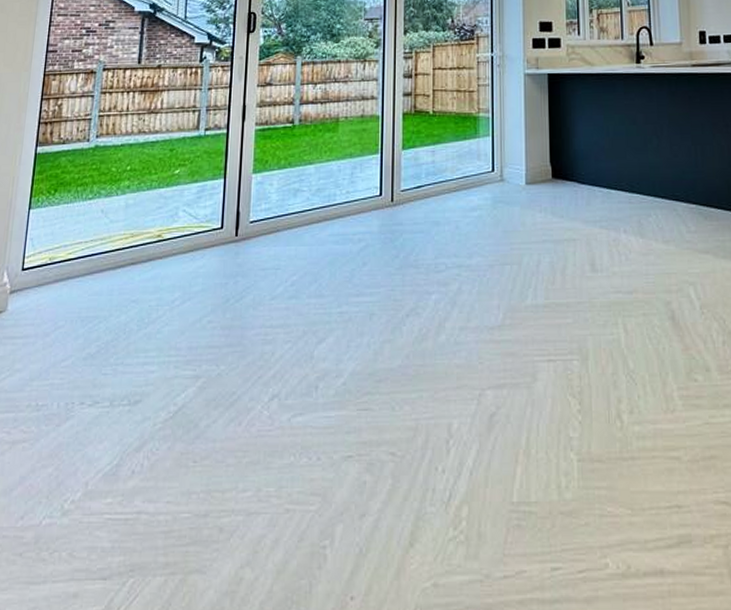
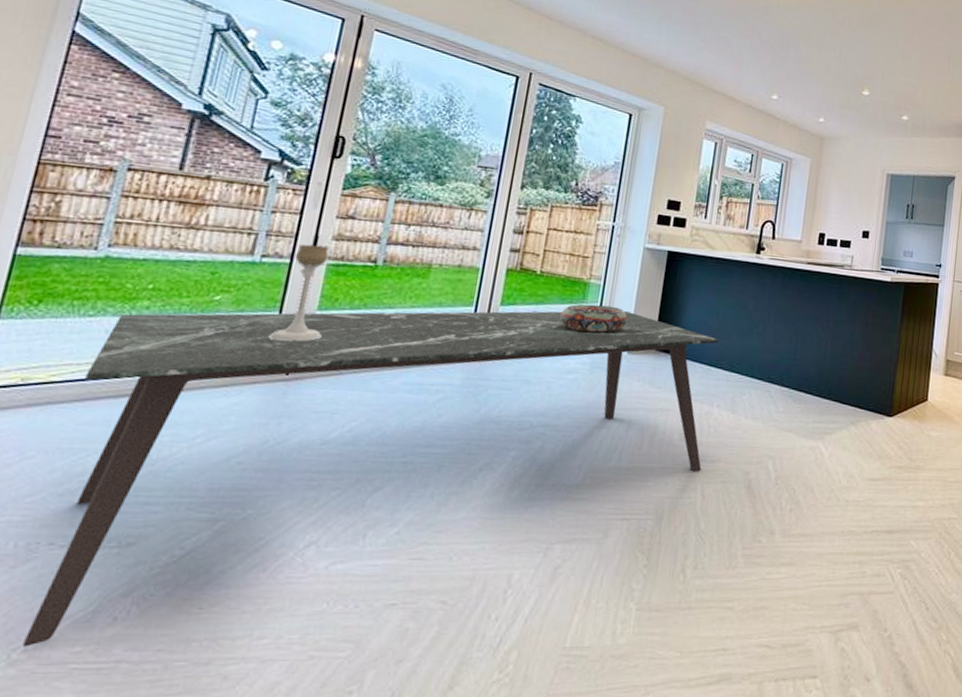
dining table: none [70,141,619,498] -> present [21,311,719,647]
candle holder: none [218,113,259,206] -> present [268,244,330,342]
decorative bowl: none [457,137,521,167] -> present [560,304,628,333]

